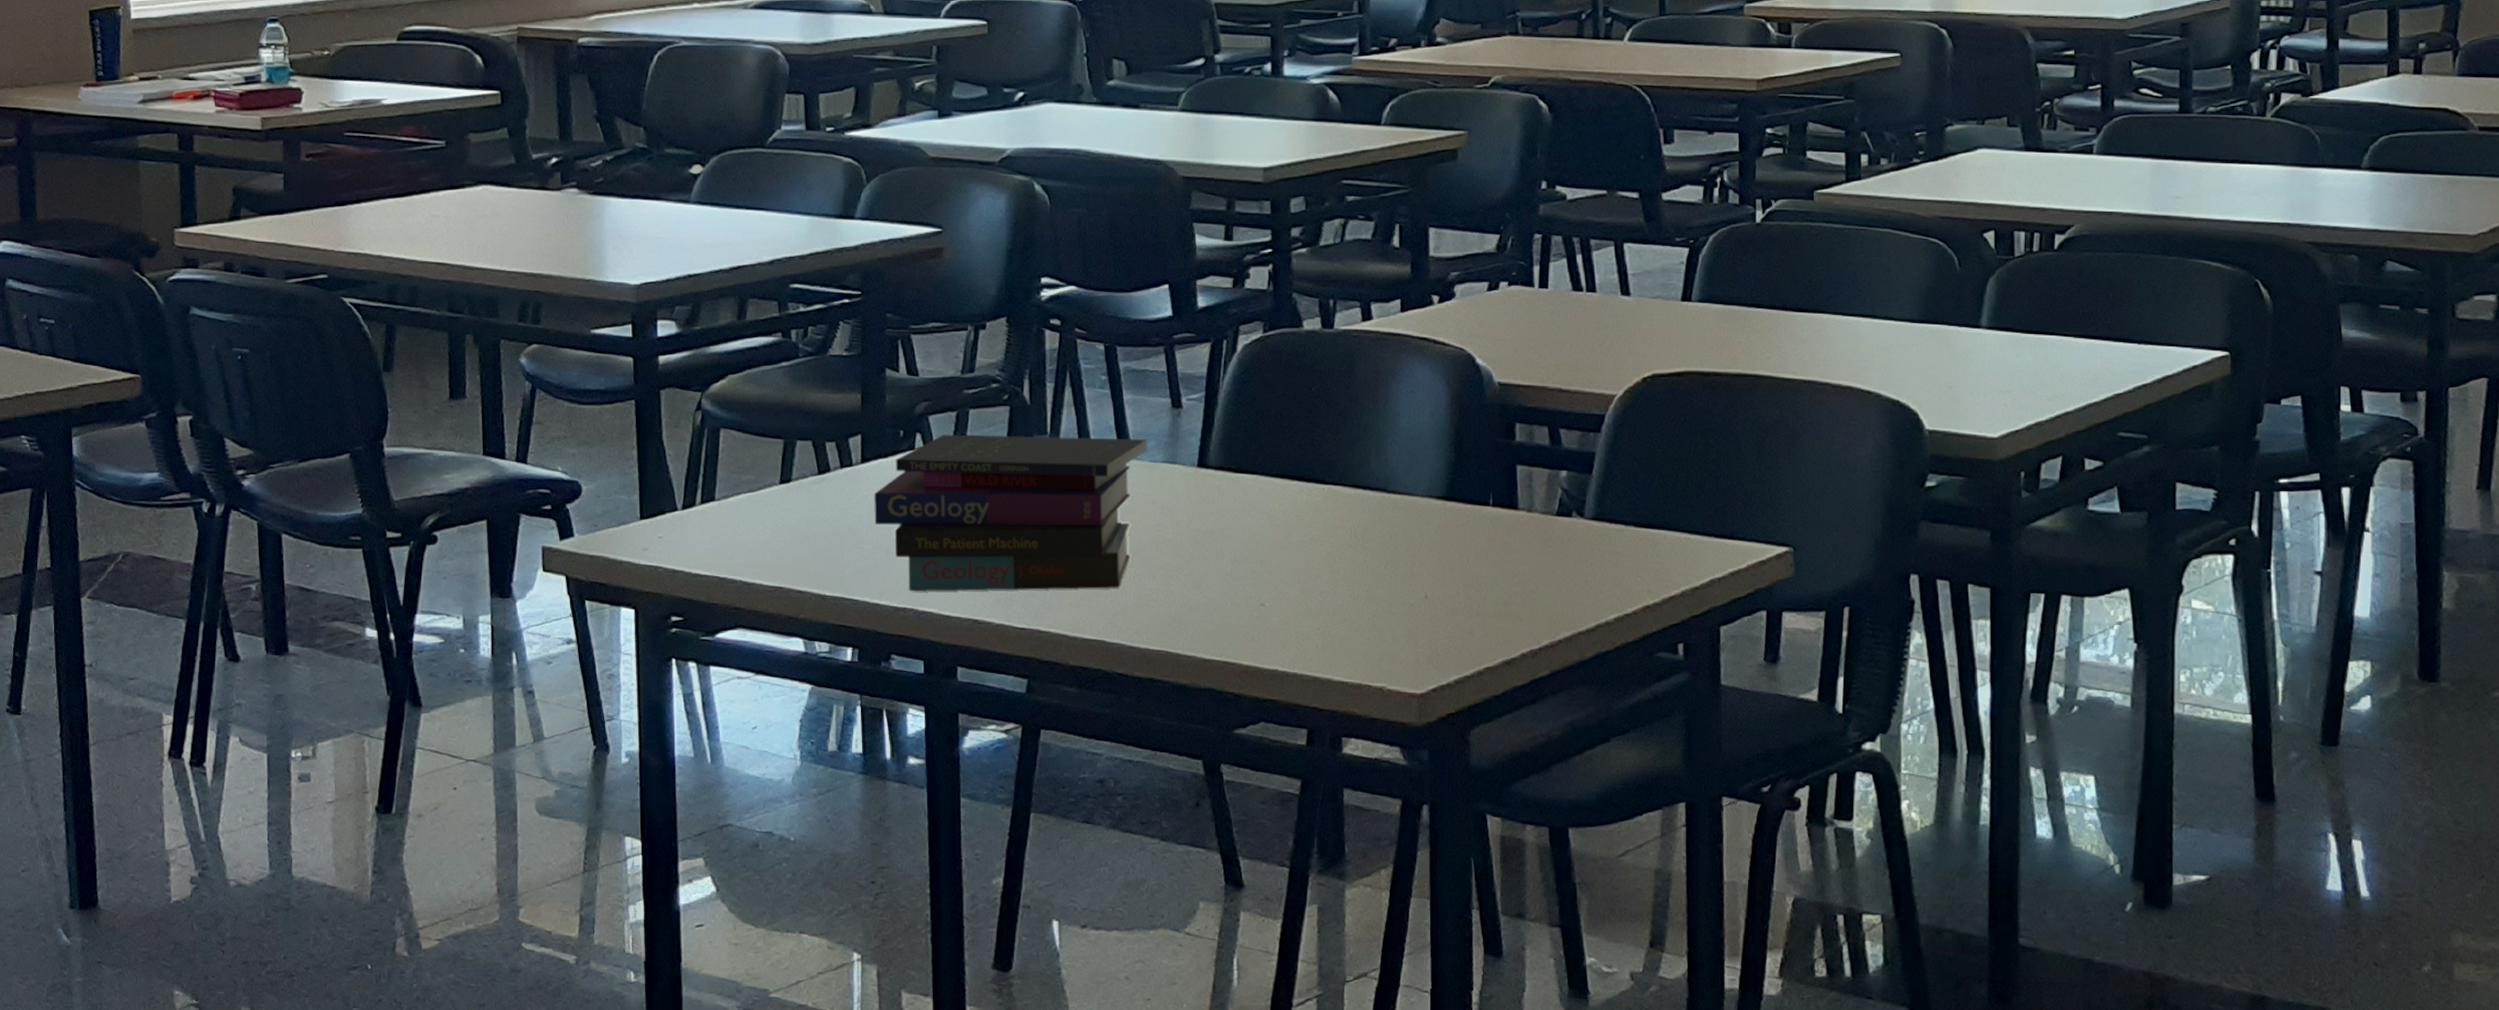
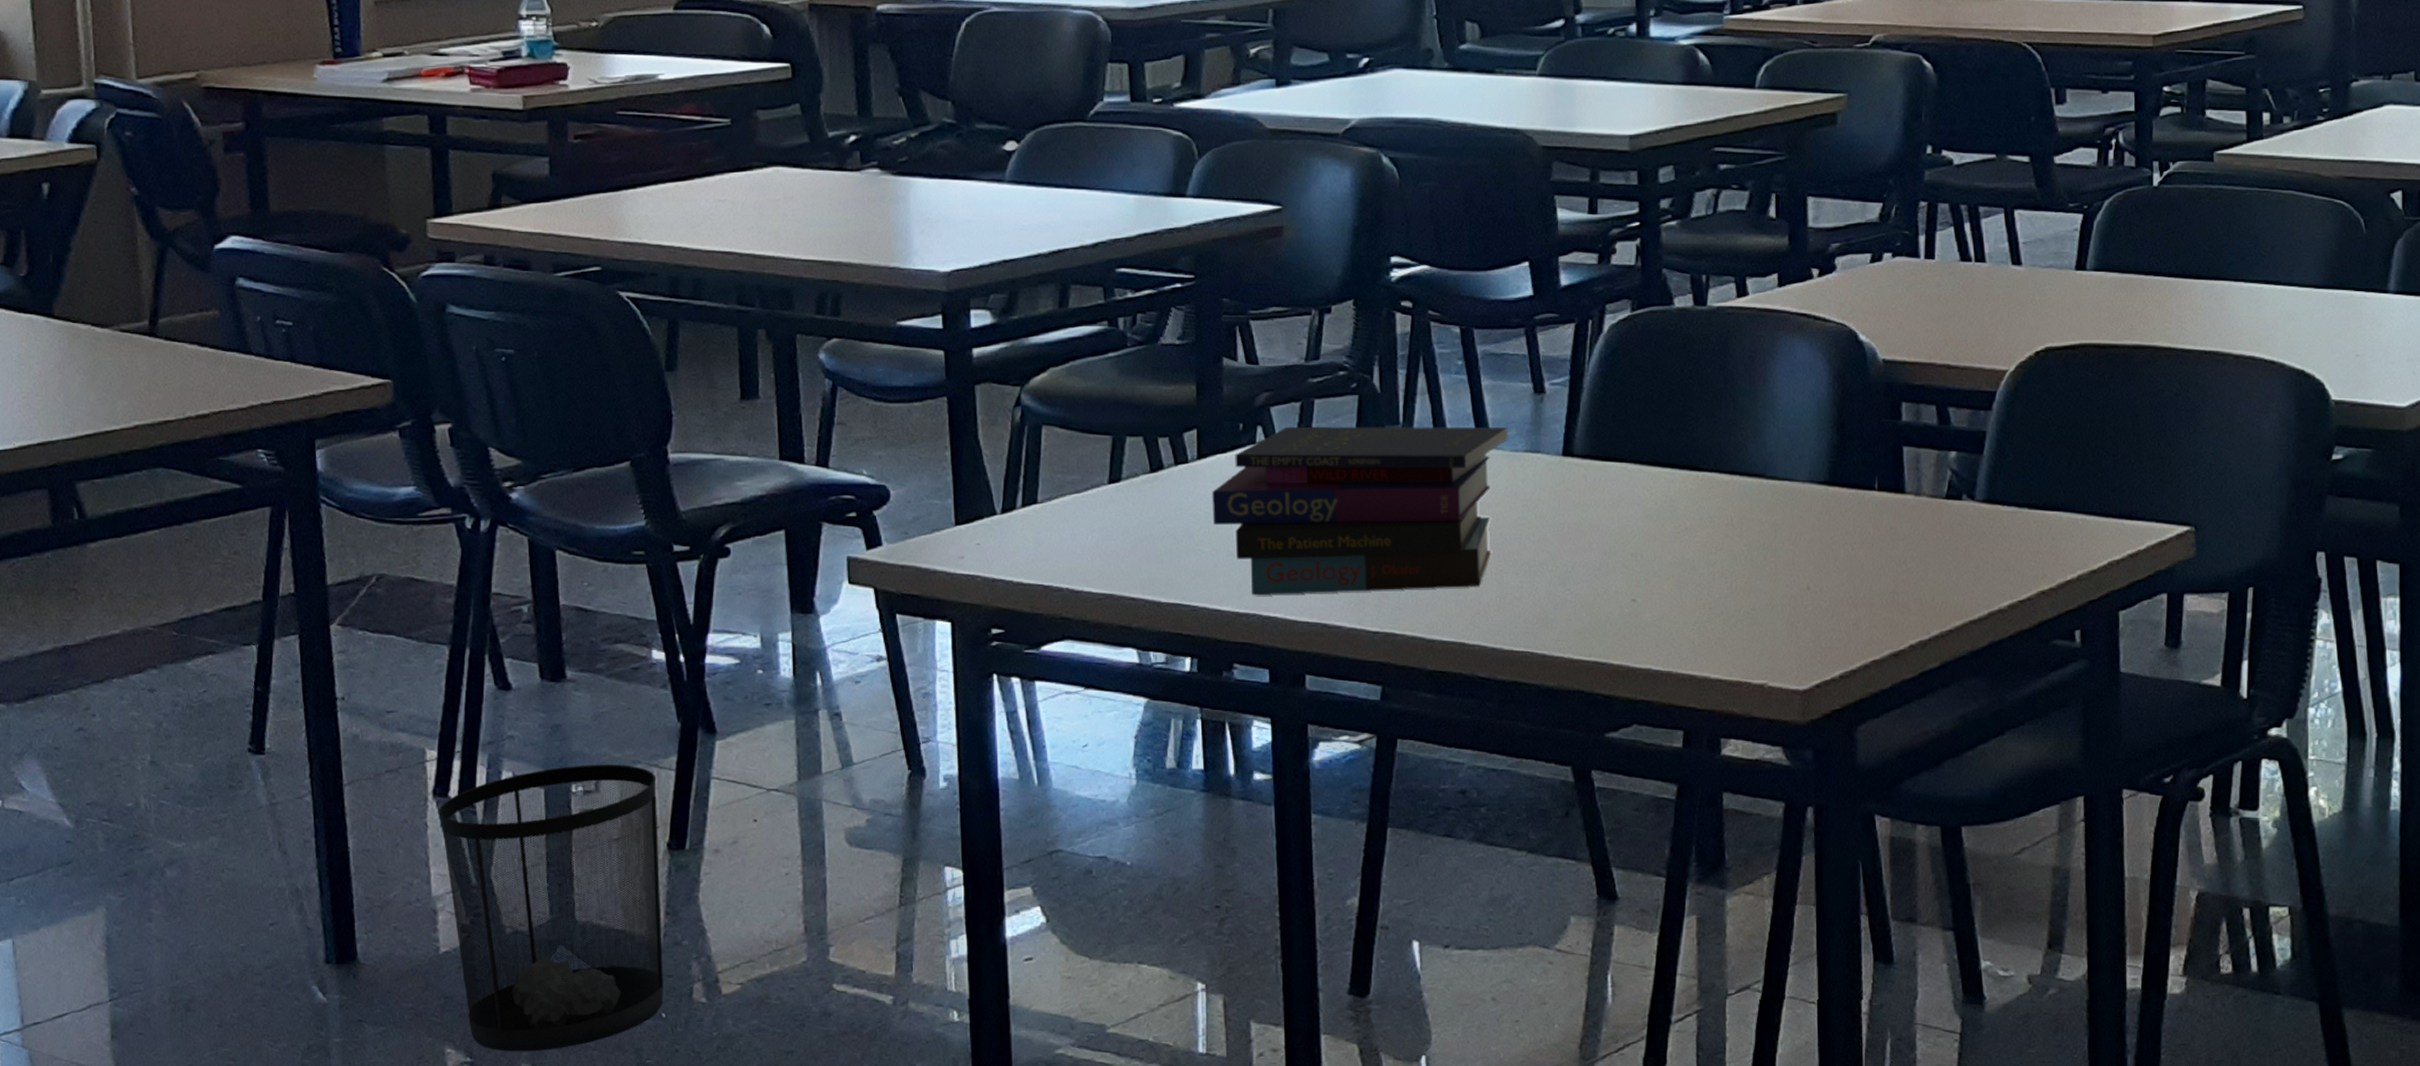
waste bin: none [173,732,369,997] -> present [438,765,664,1052]

